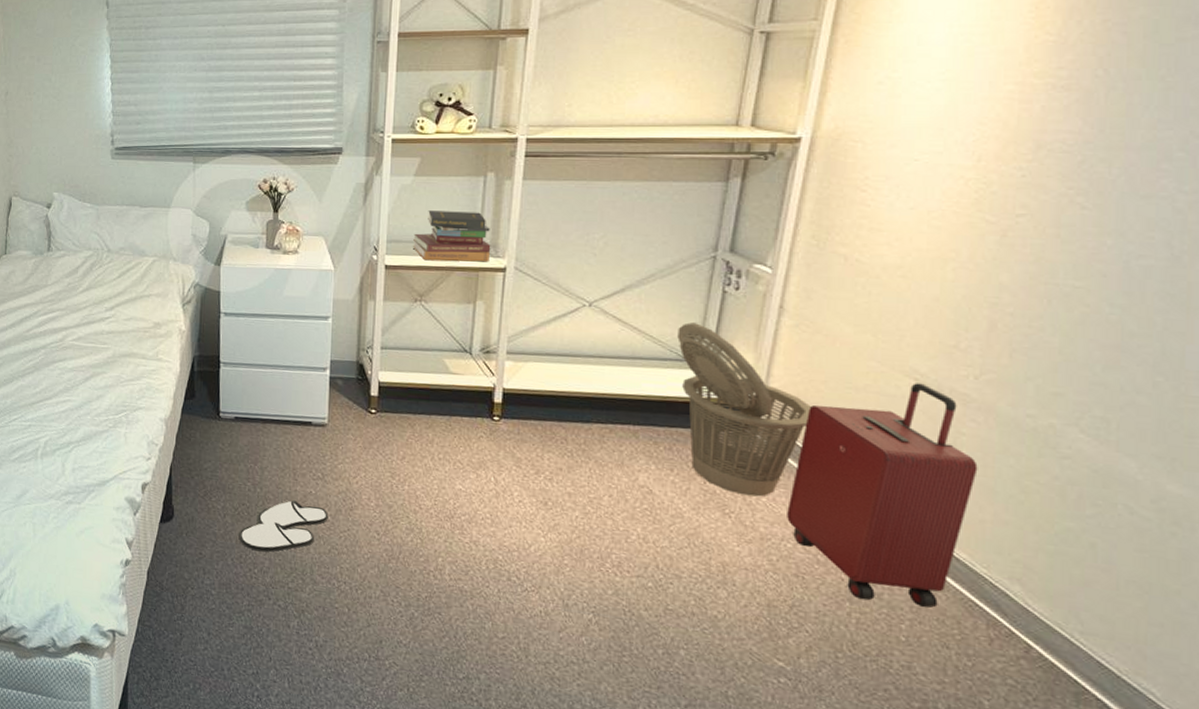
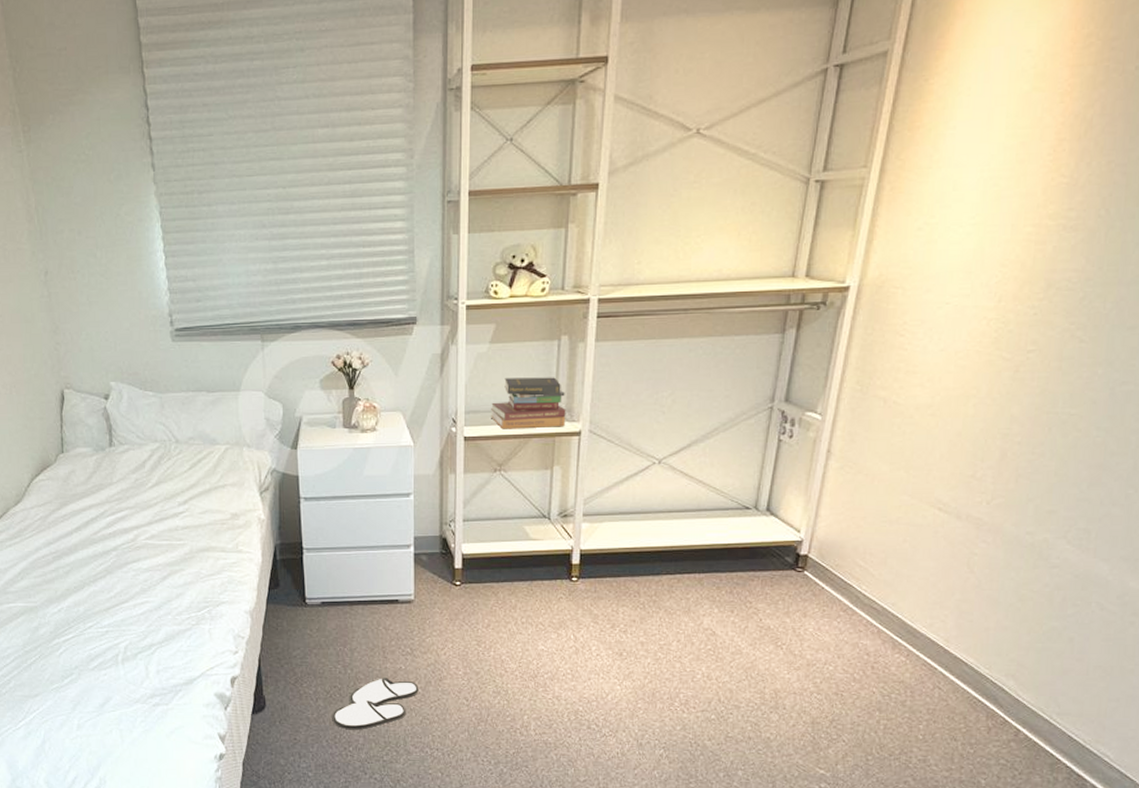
laundry basket: present [677,322,812,497] -> none [738,472,853,628]
suitcase: present [787,383,978,608] -> none [829,512,986,708]

